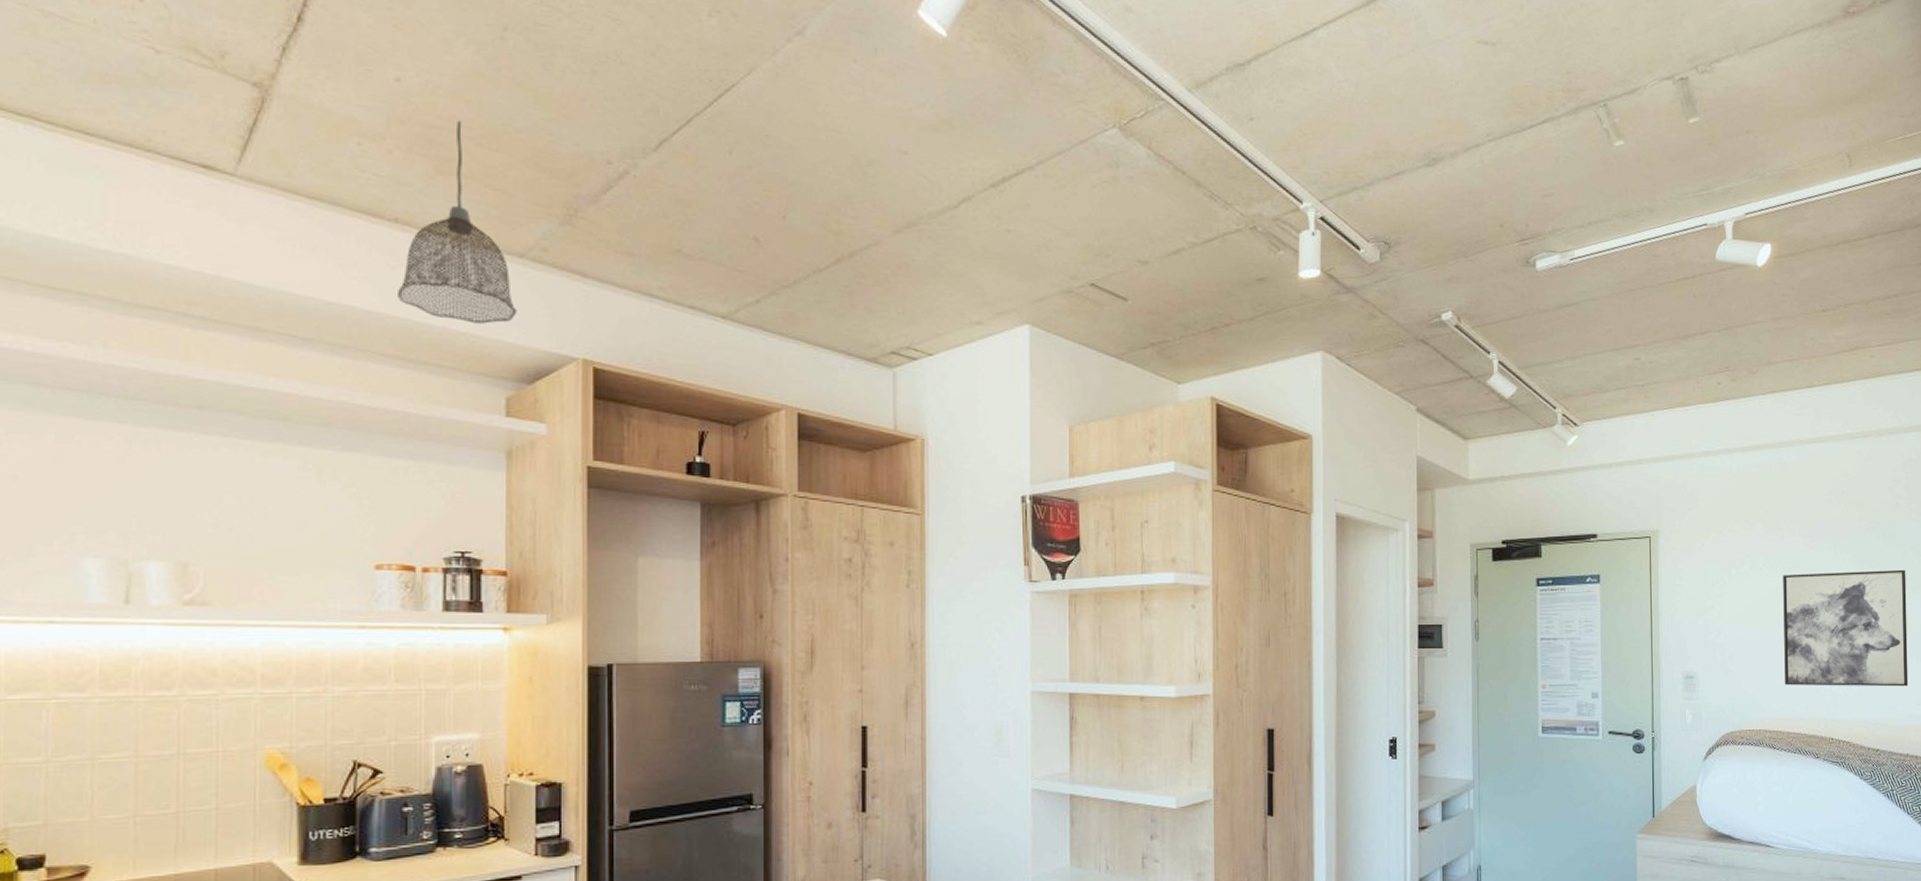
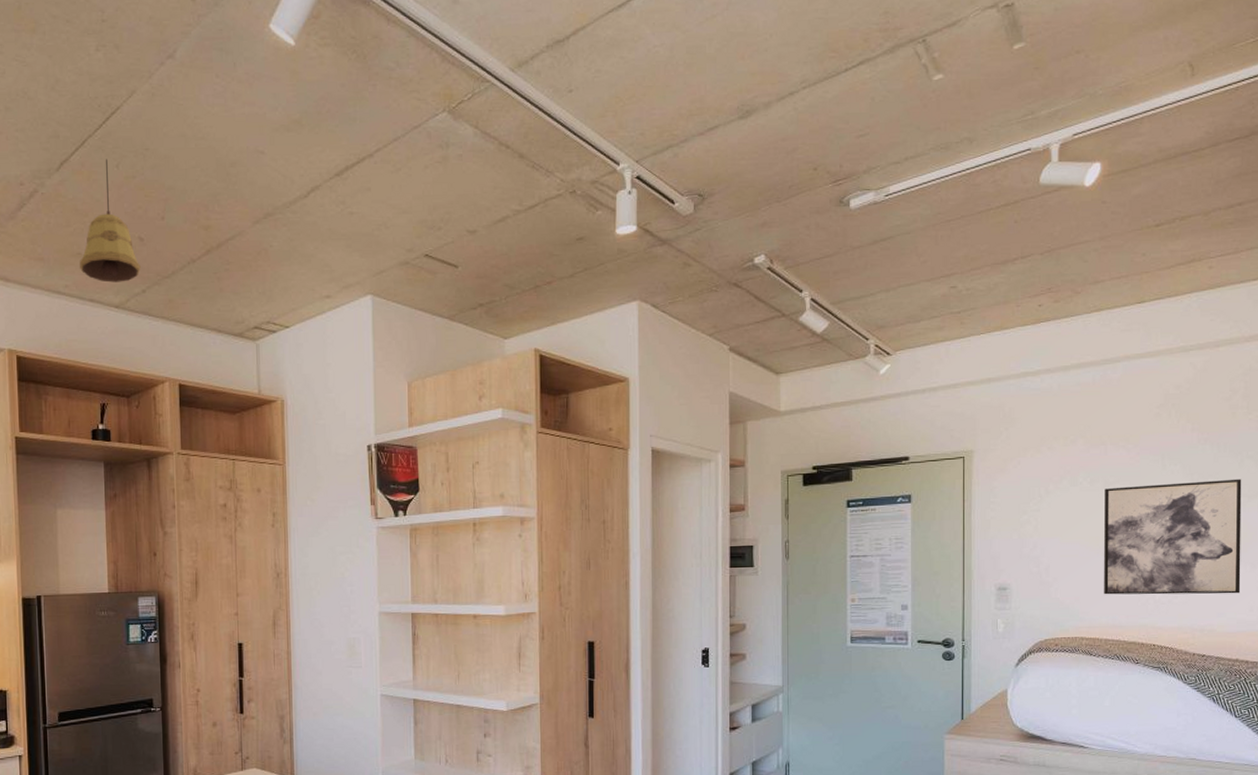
pendant light: none [679,142,755,289] -> present [80,158,141,283]

